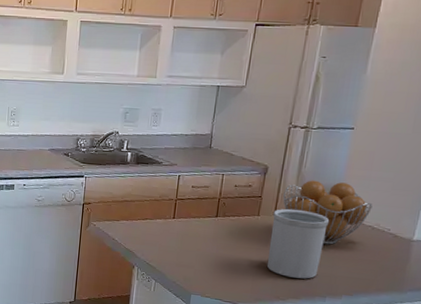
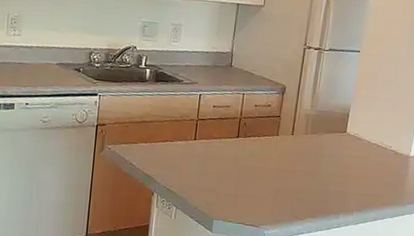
utensil holder: present [266,208,330,279] -> none [286,128,341,198]
fruit basket: present [283,180,373,245] -> none [300,100,377,163]

